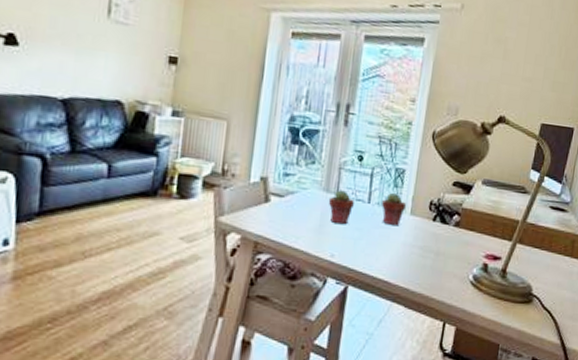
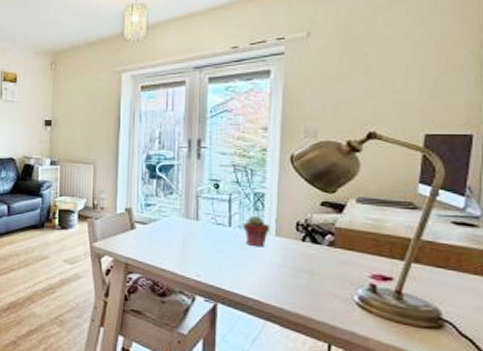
potted succulent: present [328,190,354,225] -> none [189,216,214,247]

